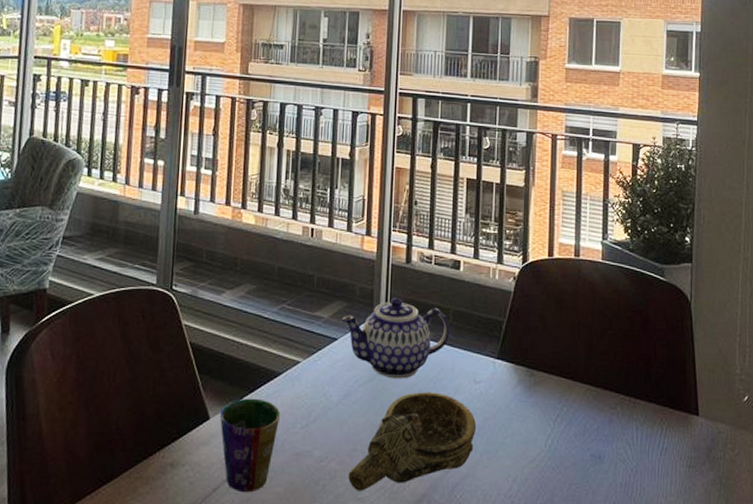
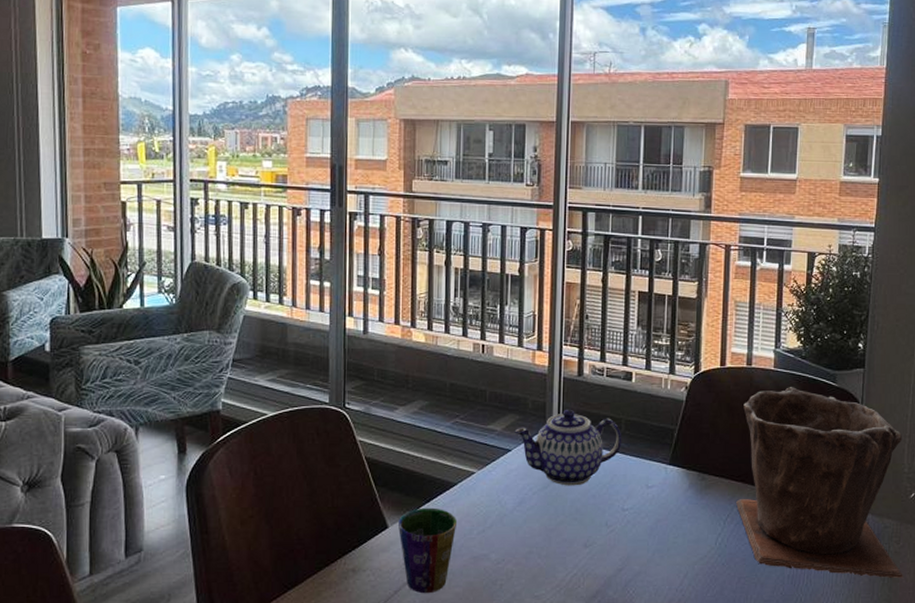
decorative bowl: present [348,392,477,491] -> none [525,497,649,590]
plant pot: none [566,280,741,489] -> present [736,387,904,578]

